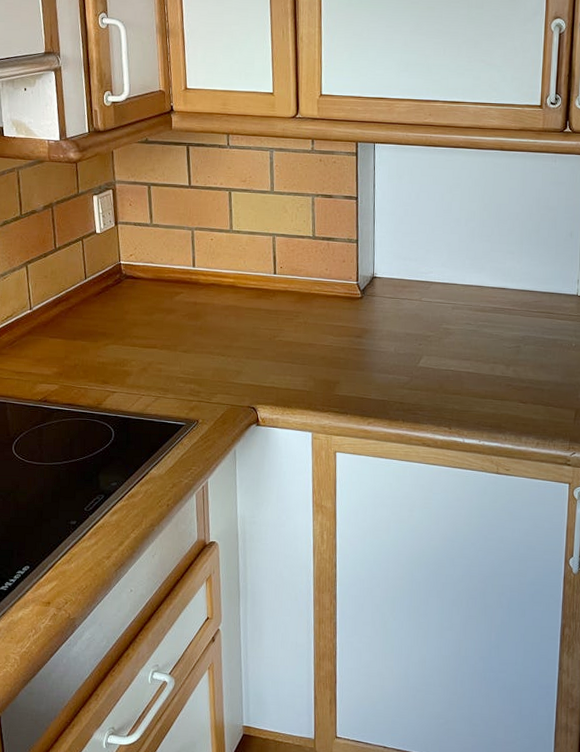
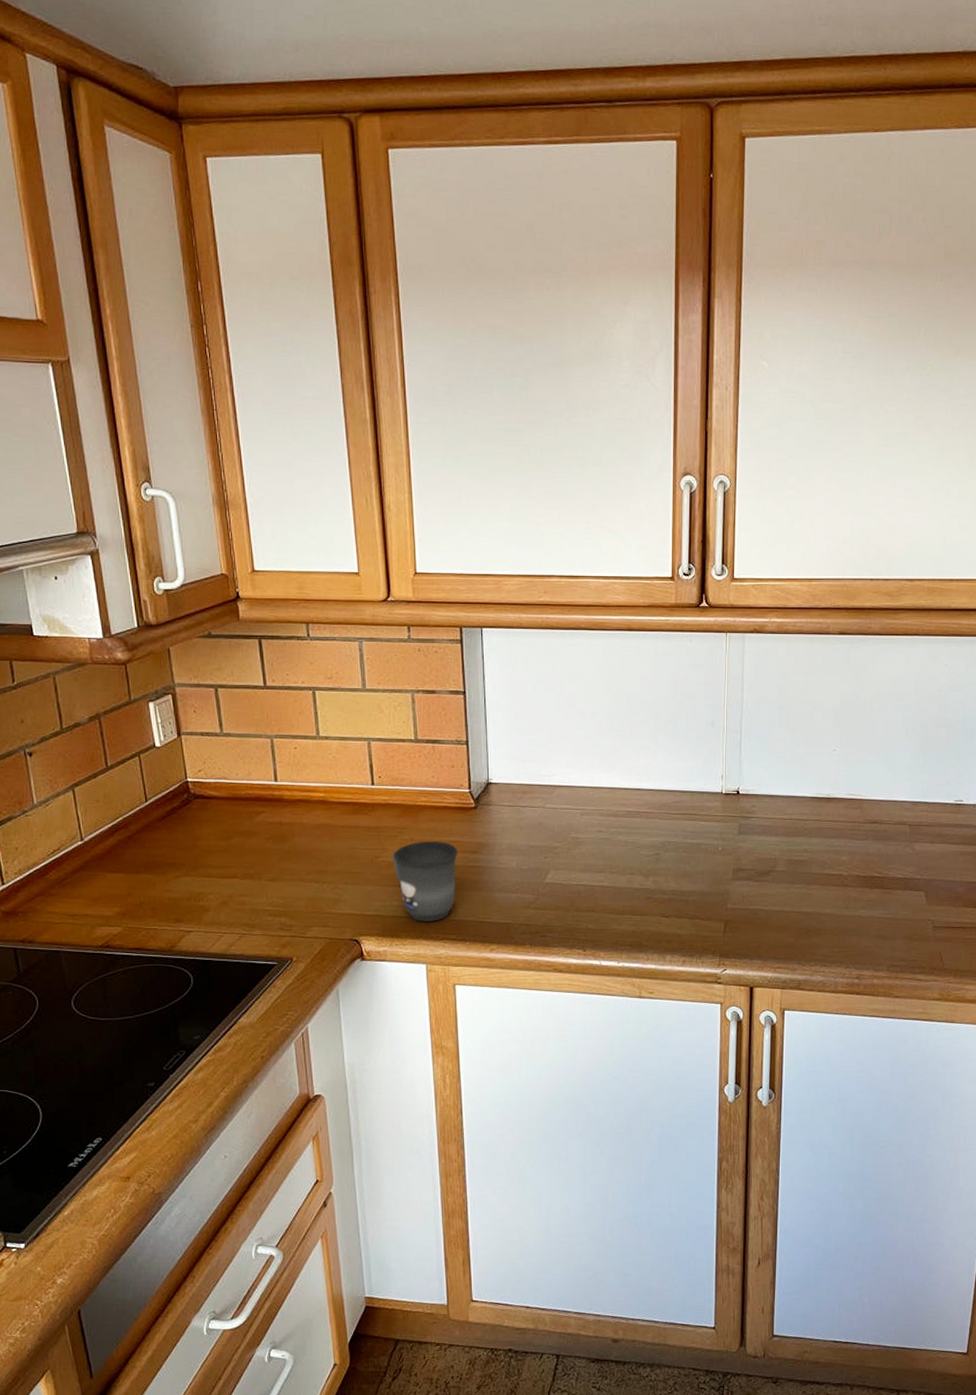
mug: none [288,324,344,395] -> present [392,840,458,922]

